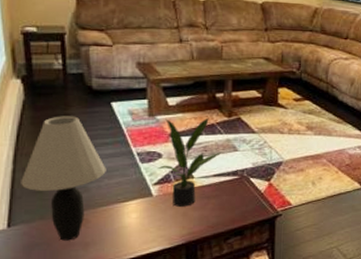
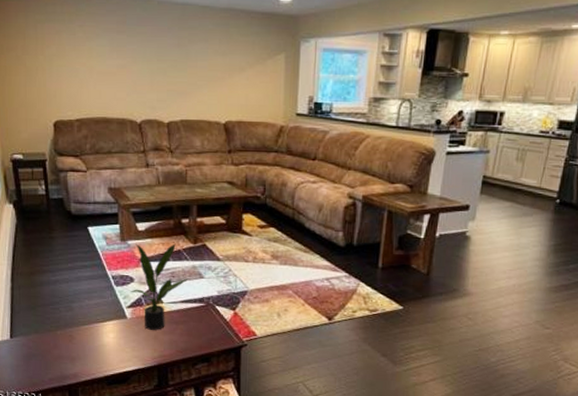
table lamp: present [21,116,106,241] -> none [18,239,86,354]

